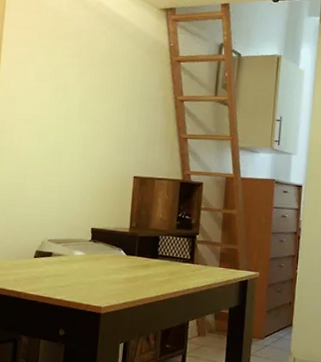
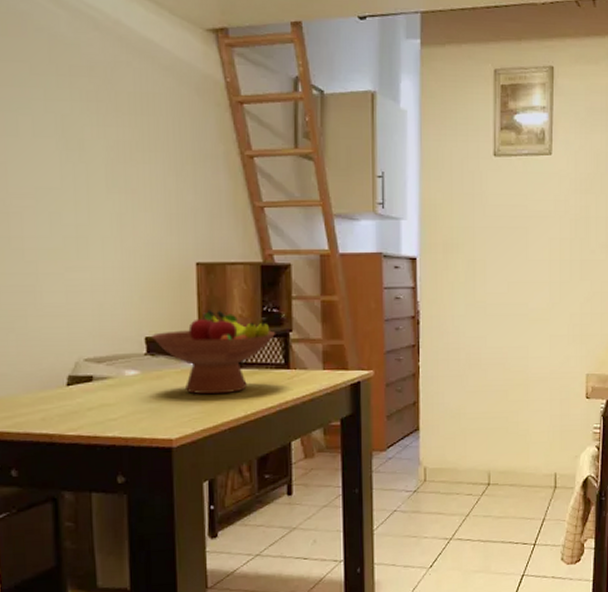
fruit bowl: none [96,212,185,278] -> present [152,310,275,395]

